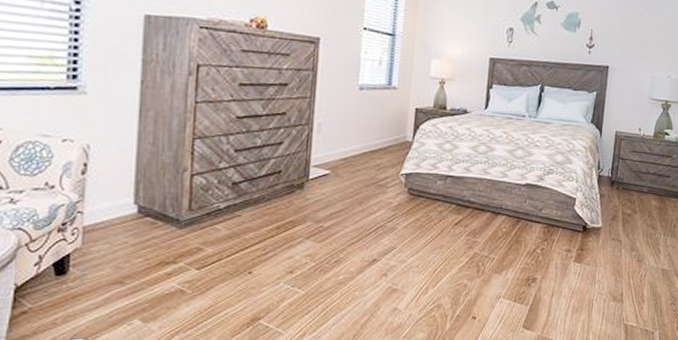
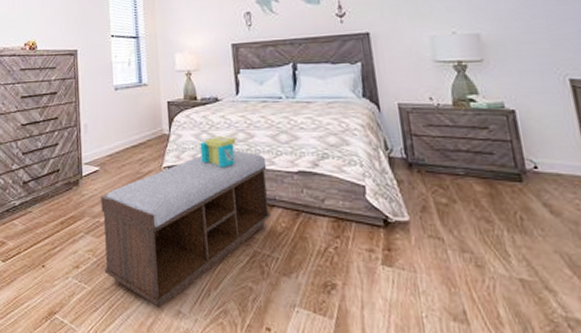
bench: none [322,161,501,306] -> present [101,150,272,307]
decorative box: none [440,147,477,177] -> present [200,135,236,168]

